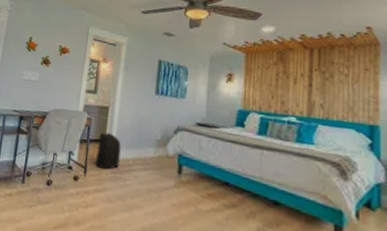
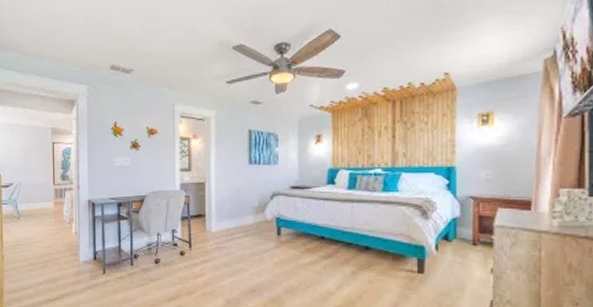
backpack: present [95,132,121,169] -> none [198,206,222,241]

